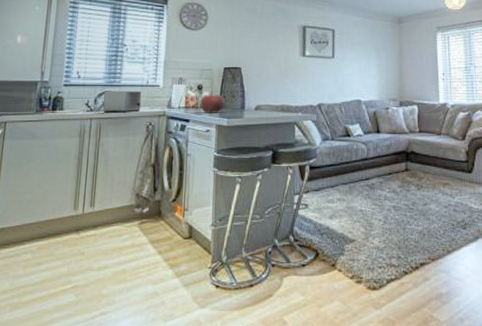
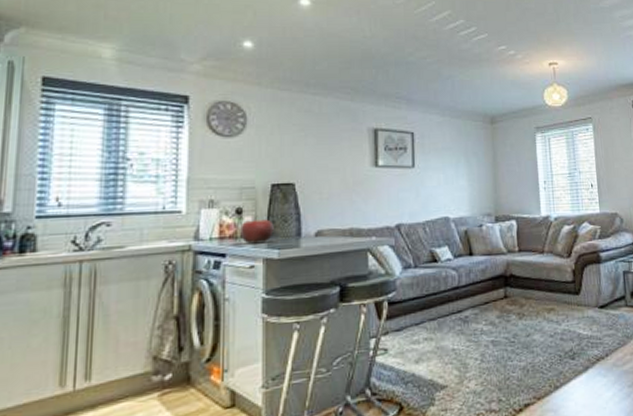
toaster: present [103,90,142,114] -> none [98,219,156,253]

